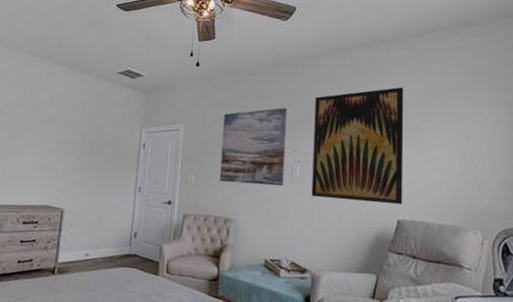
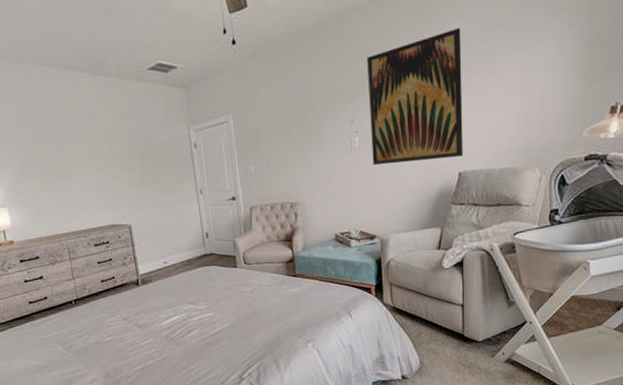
wall art: present [219,108,288,187] -> none [273,76,344,168]

